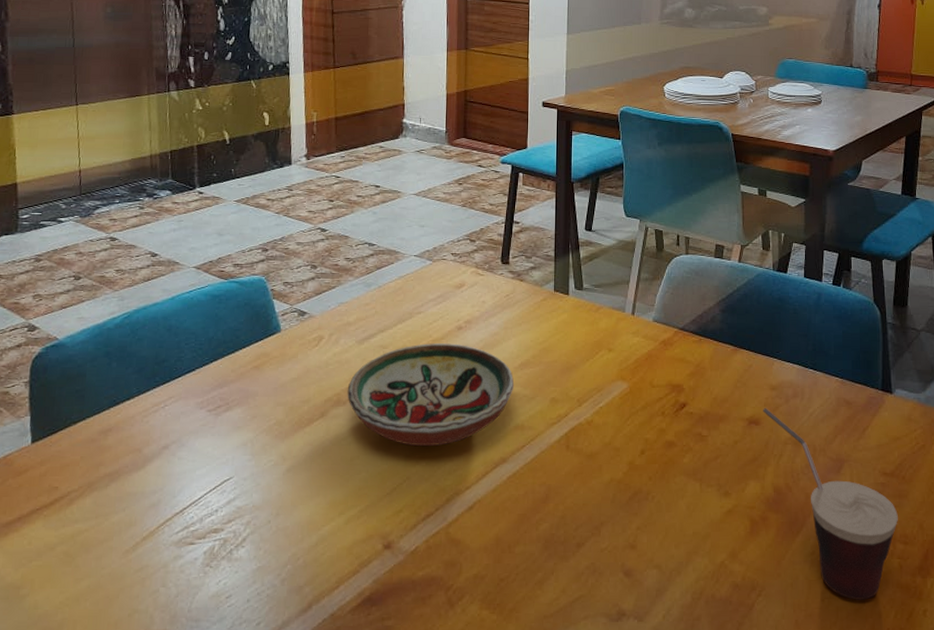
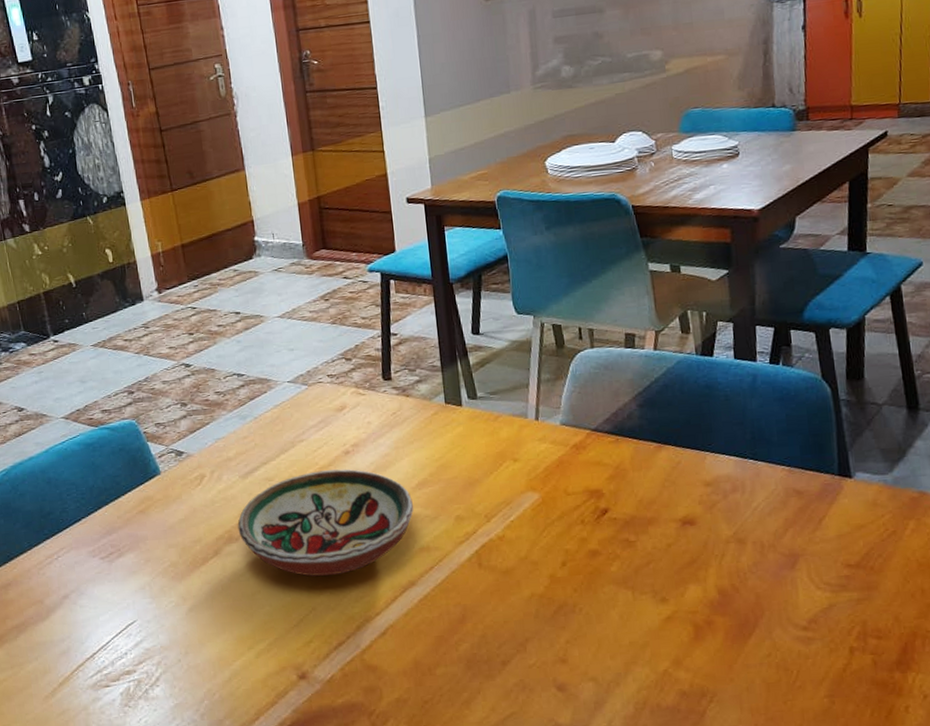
cup: present [763,408,898,600] -> none [698,506,868,701]

